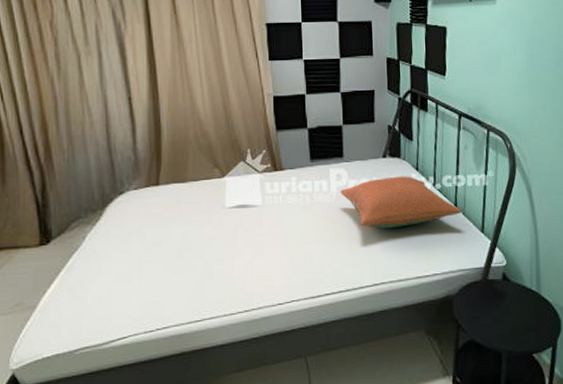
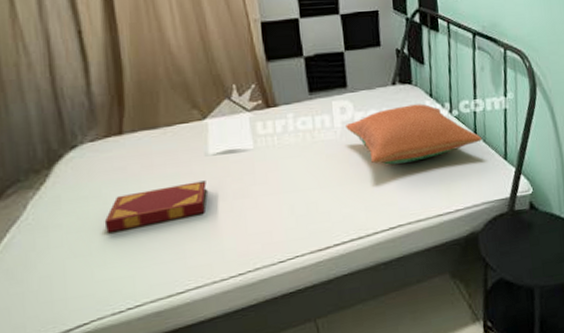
hardback book: none [142,229,223,265] -> present [104,180,207,232]

